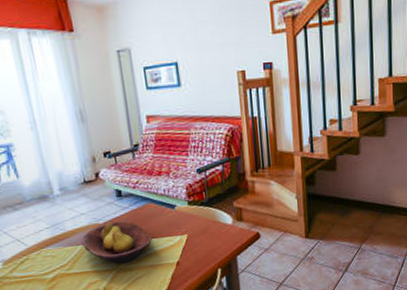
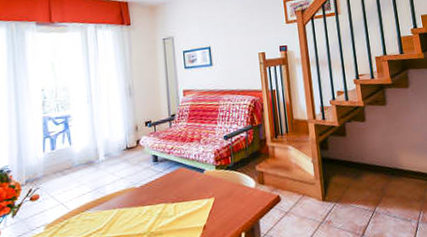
fruit bowl: present [81,221,152,264] -> none [118,185,182,228]

